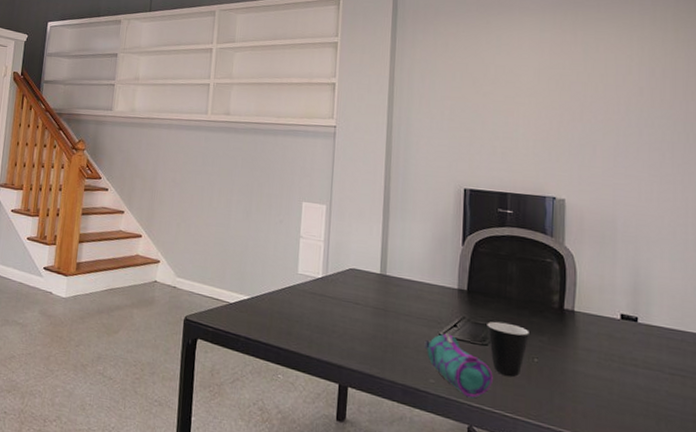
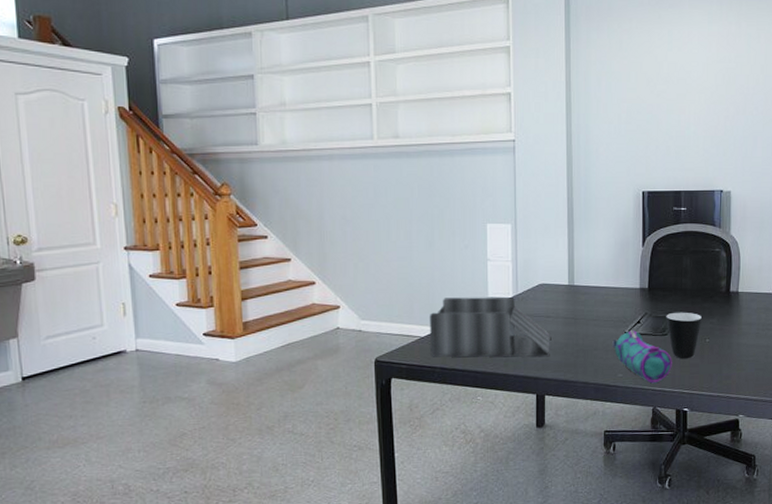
desk organizer: none [237,268,358,346] -> present [430,296,550,357]

